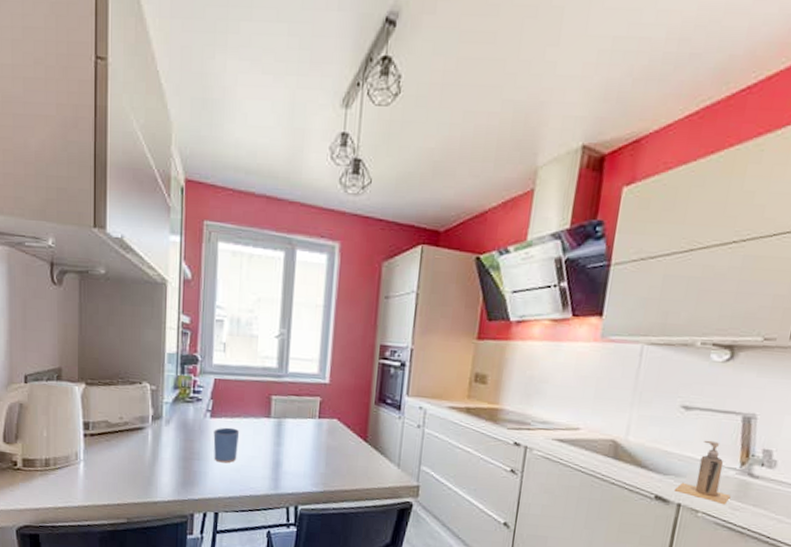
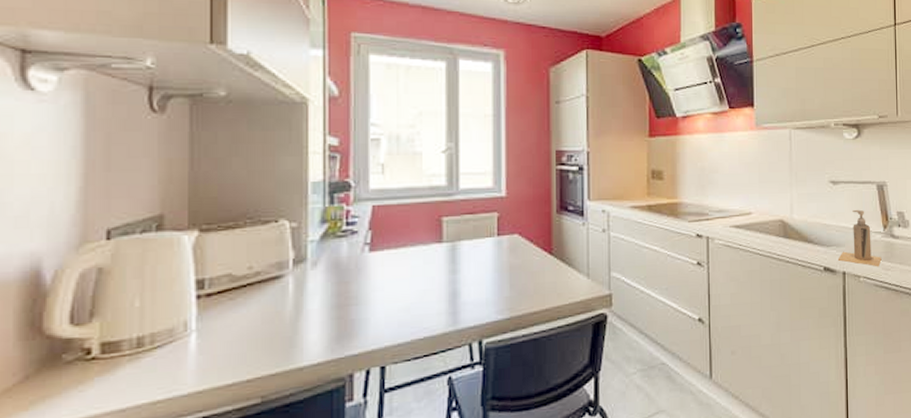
mug: present [213,427,240,463] -> none [374,260,407,304]

